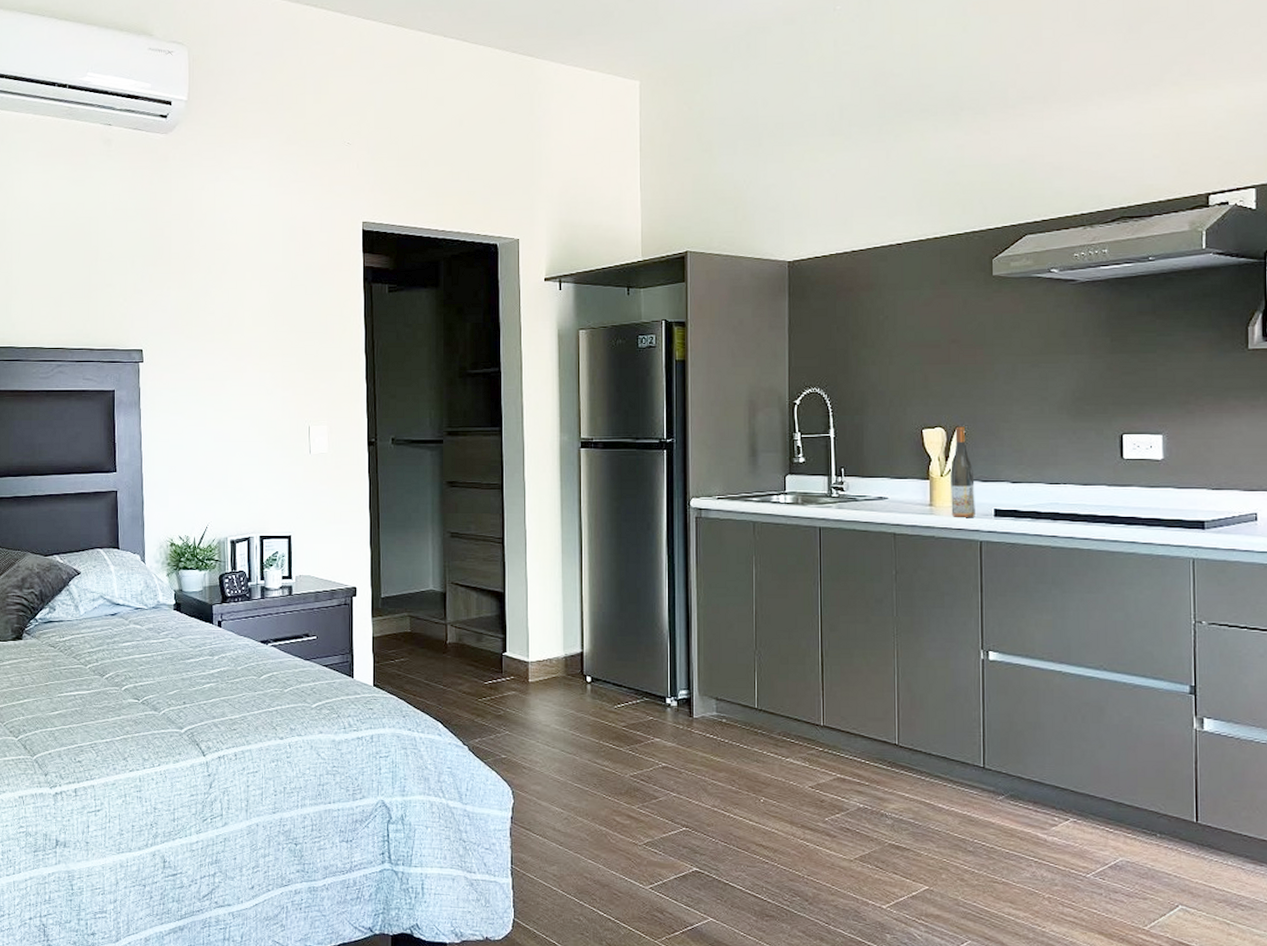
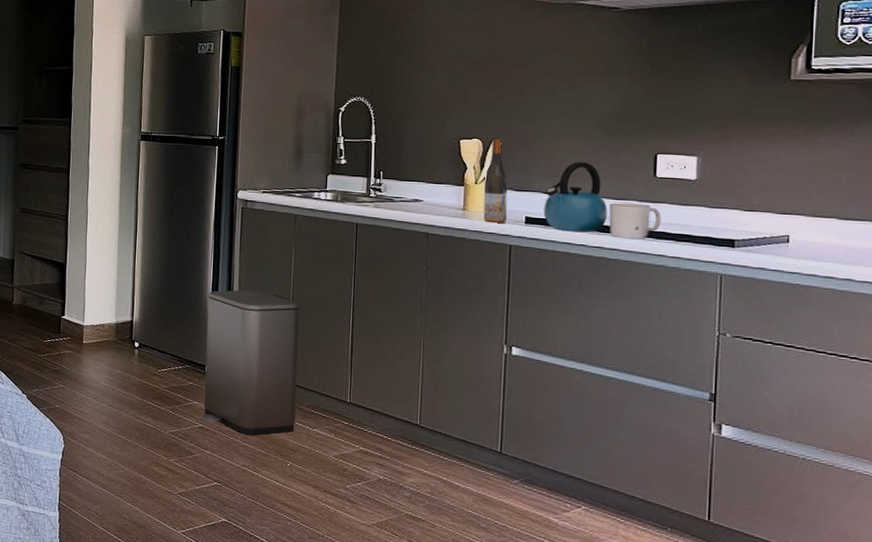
pedal bin: none [664,608,766,771] -> present [201,289,300,435]
kettle: none [1012,446,1077,523] -> present [543,161,608,233]
mug: none [1079,488,1131,527] -> present [609,202,661,240]

